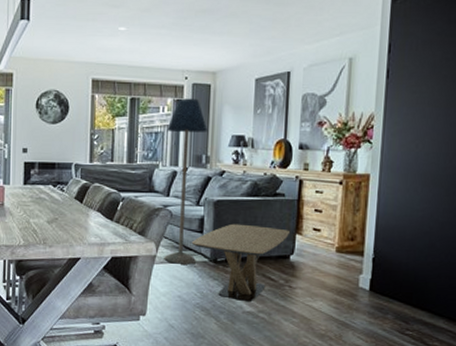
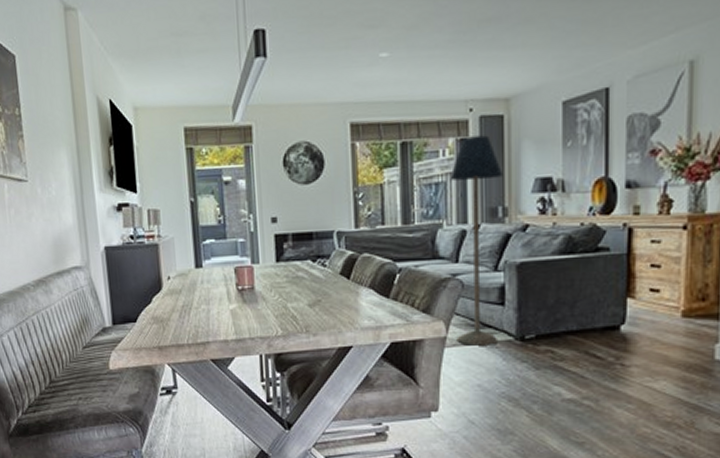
coffee table: present [191,223,289,301] -> none [490,290,618,386]

